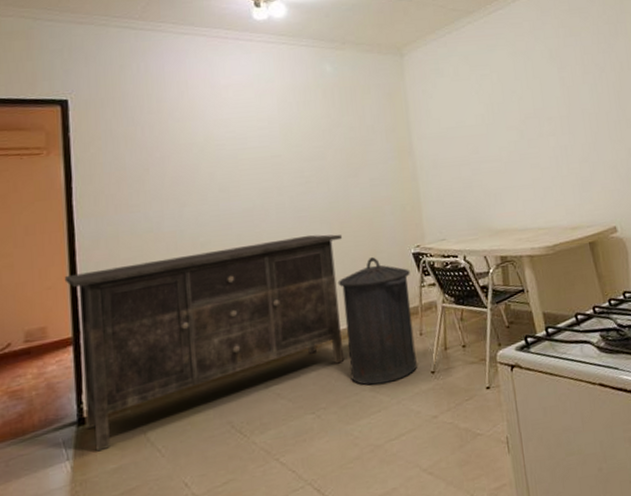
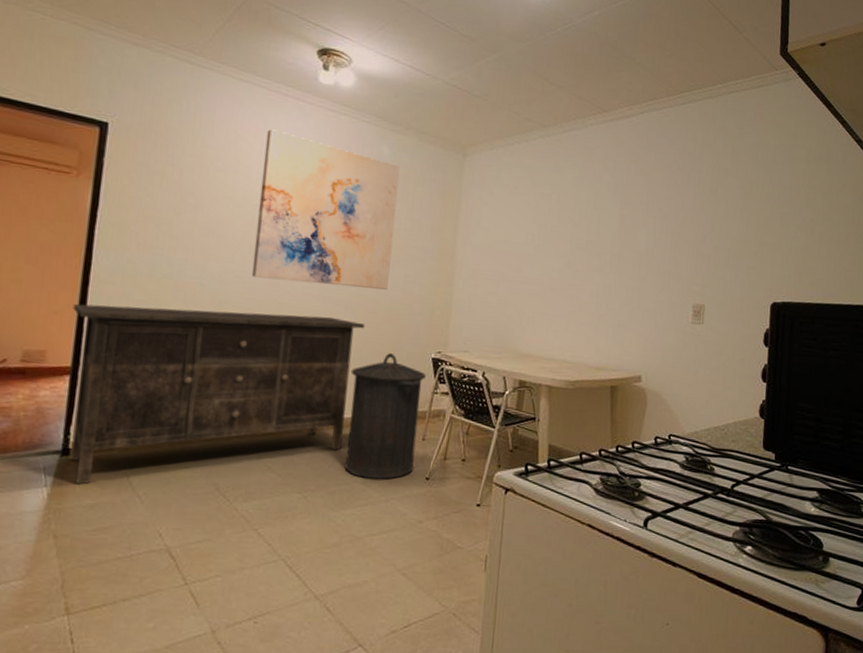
wall art: none [215,72,356,213] -> present [251,129,399,290]

